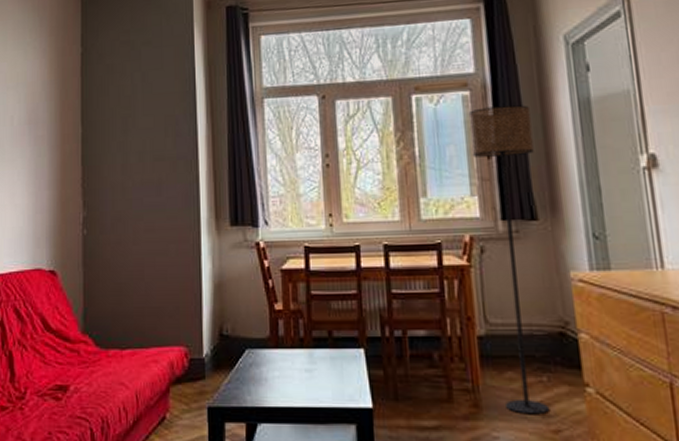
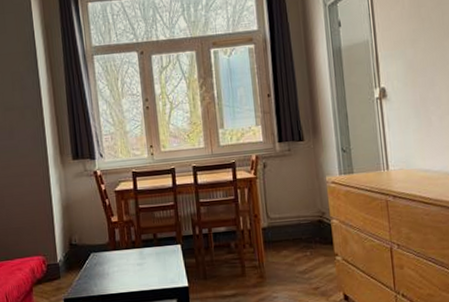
floor lamp: present [468,105,549,415] -> none [253,54,311,280]

